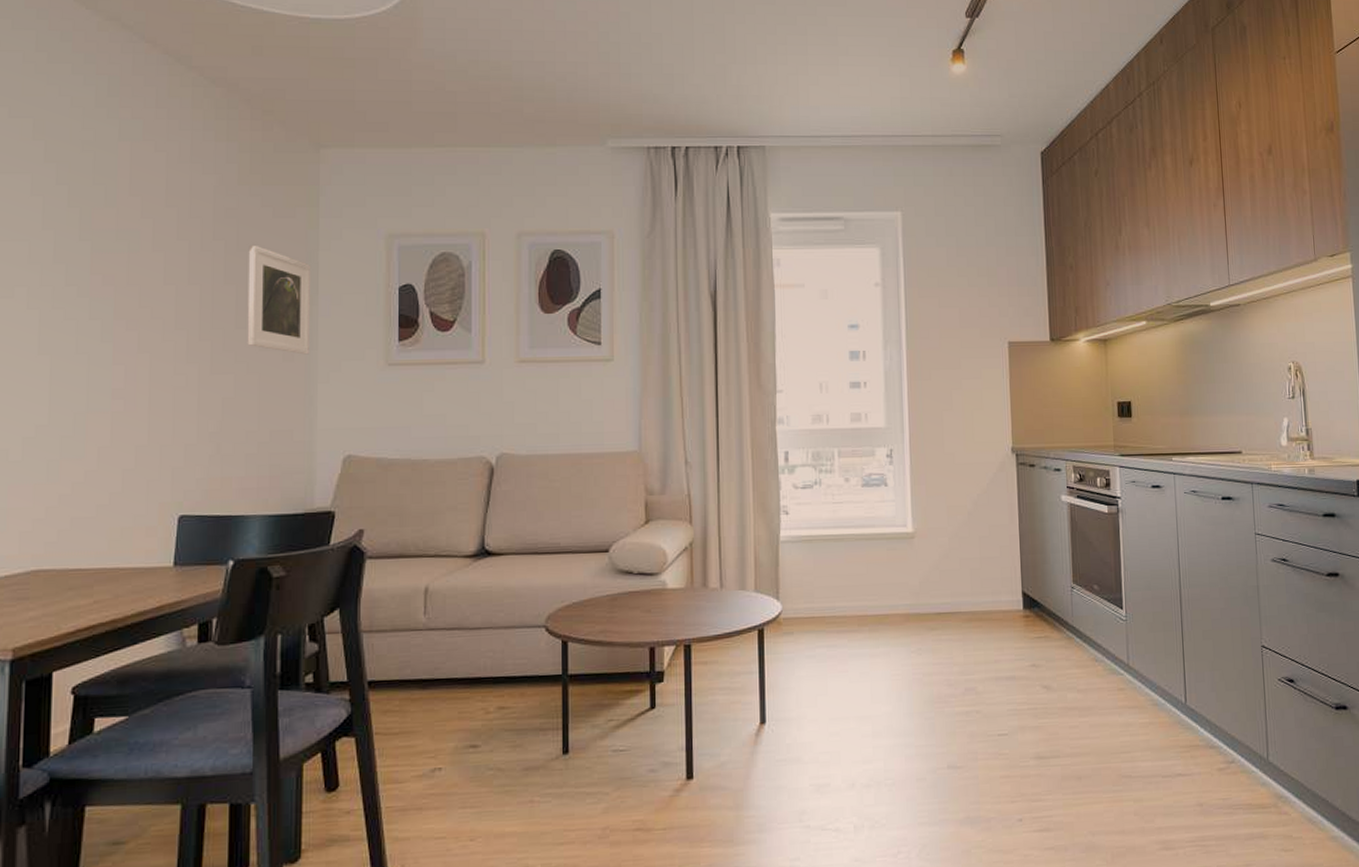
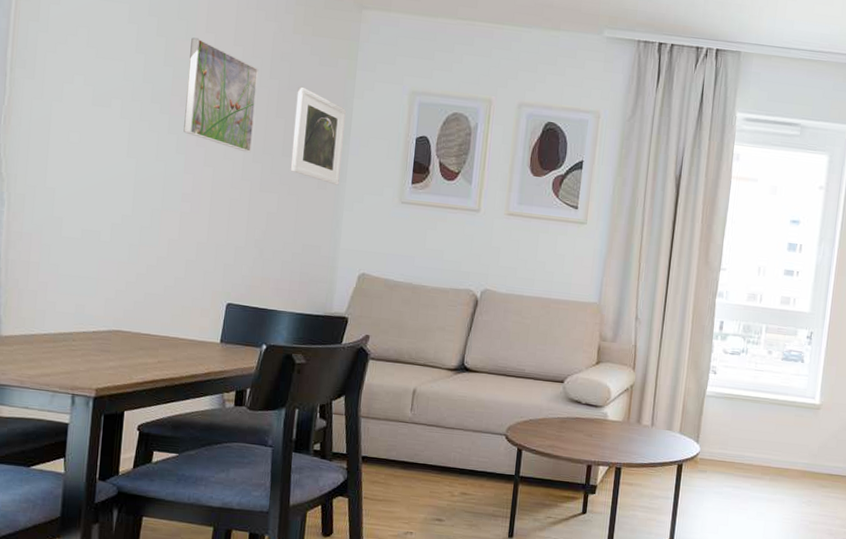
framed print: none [109,203,199,330] -> present [183,37,259,153]

